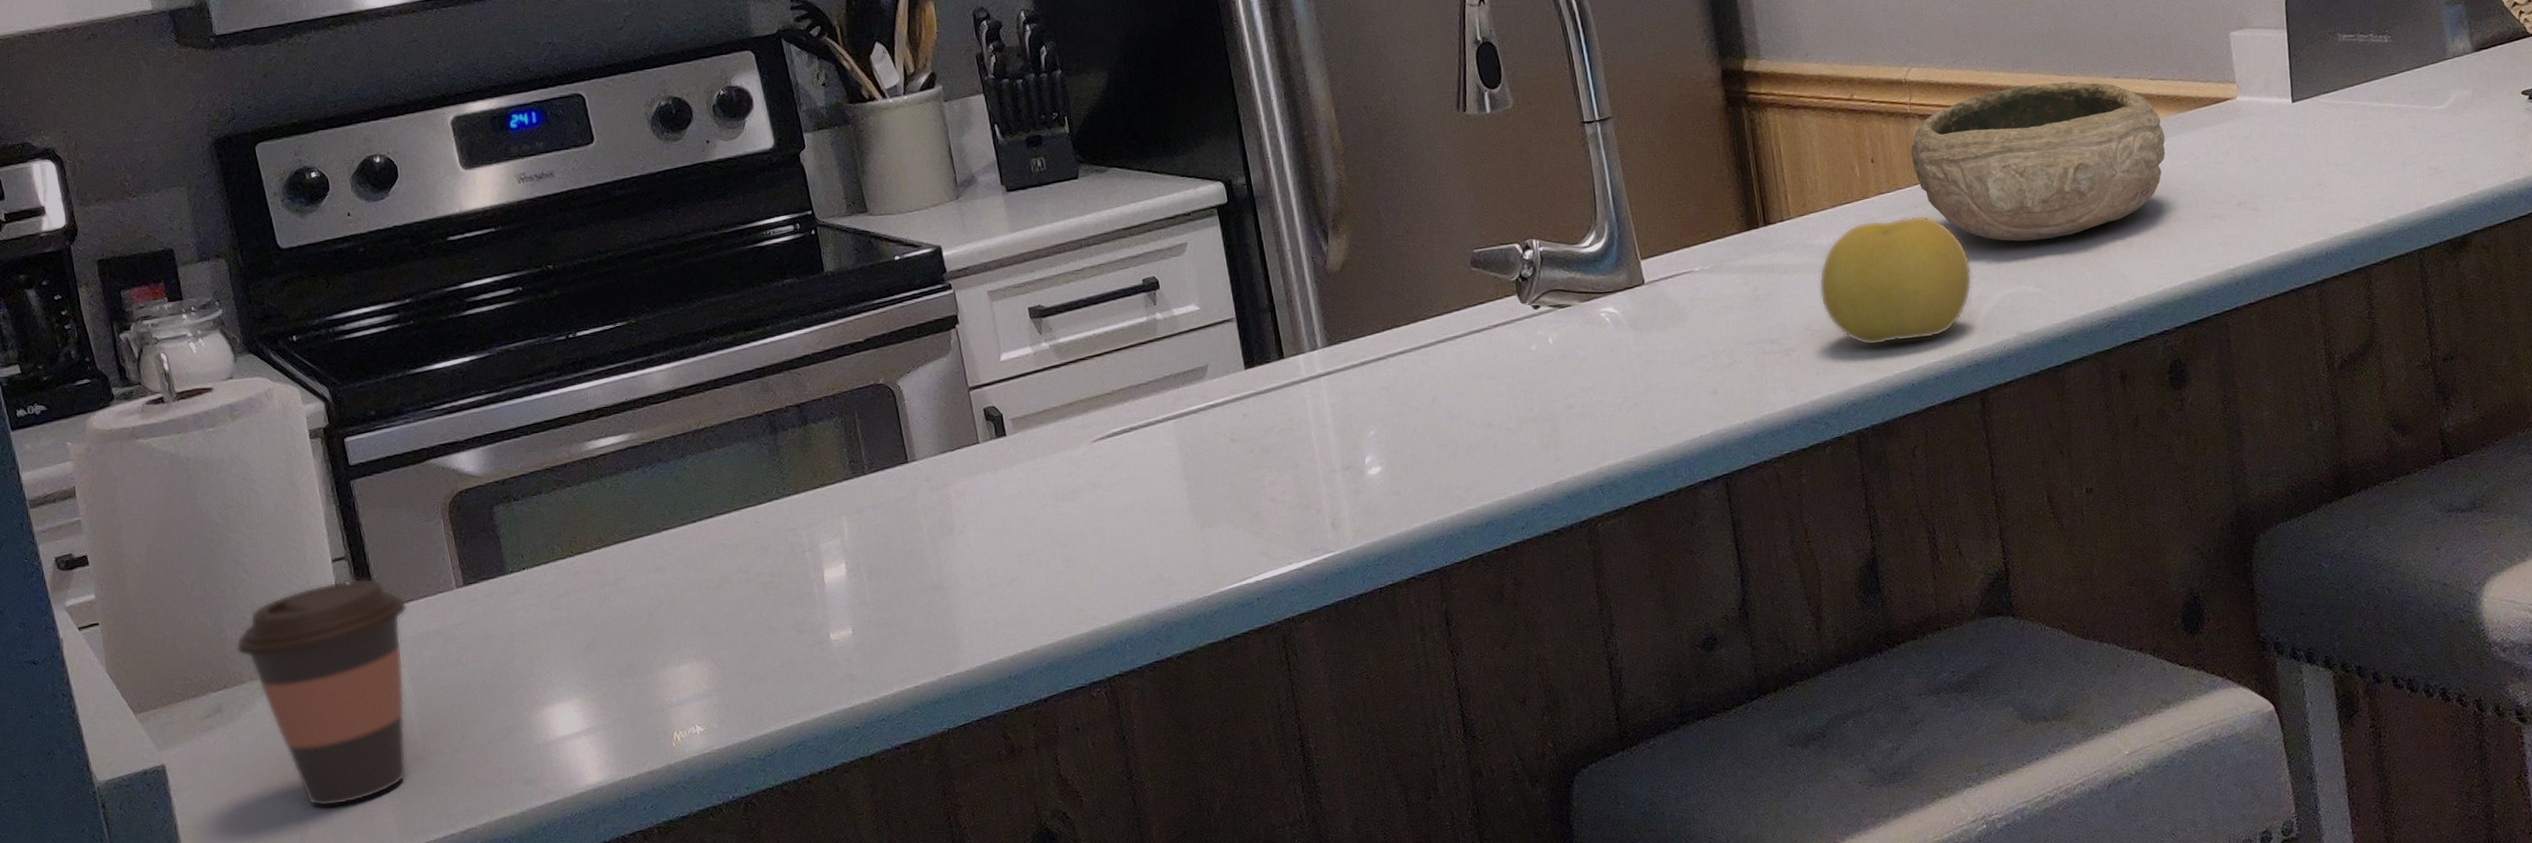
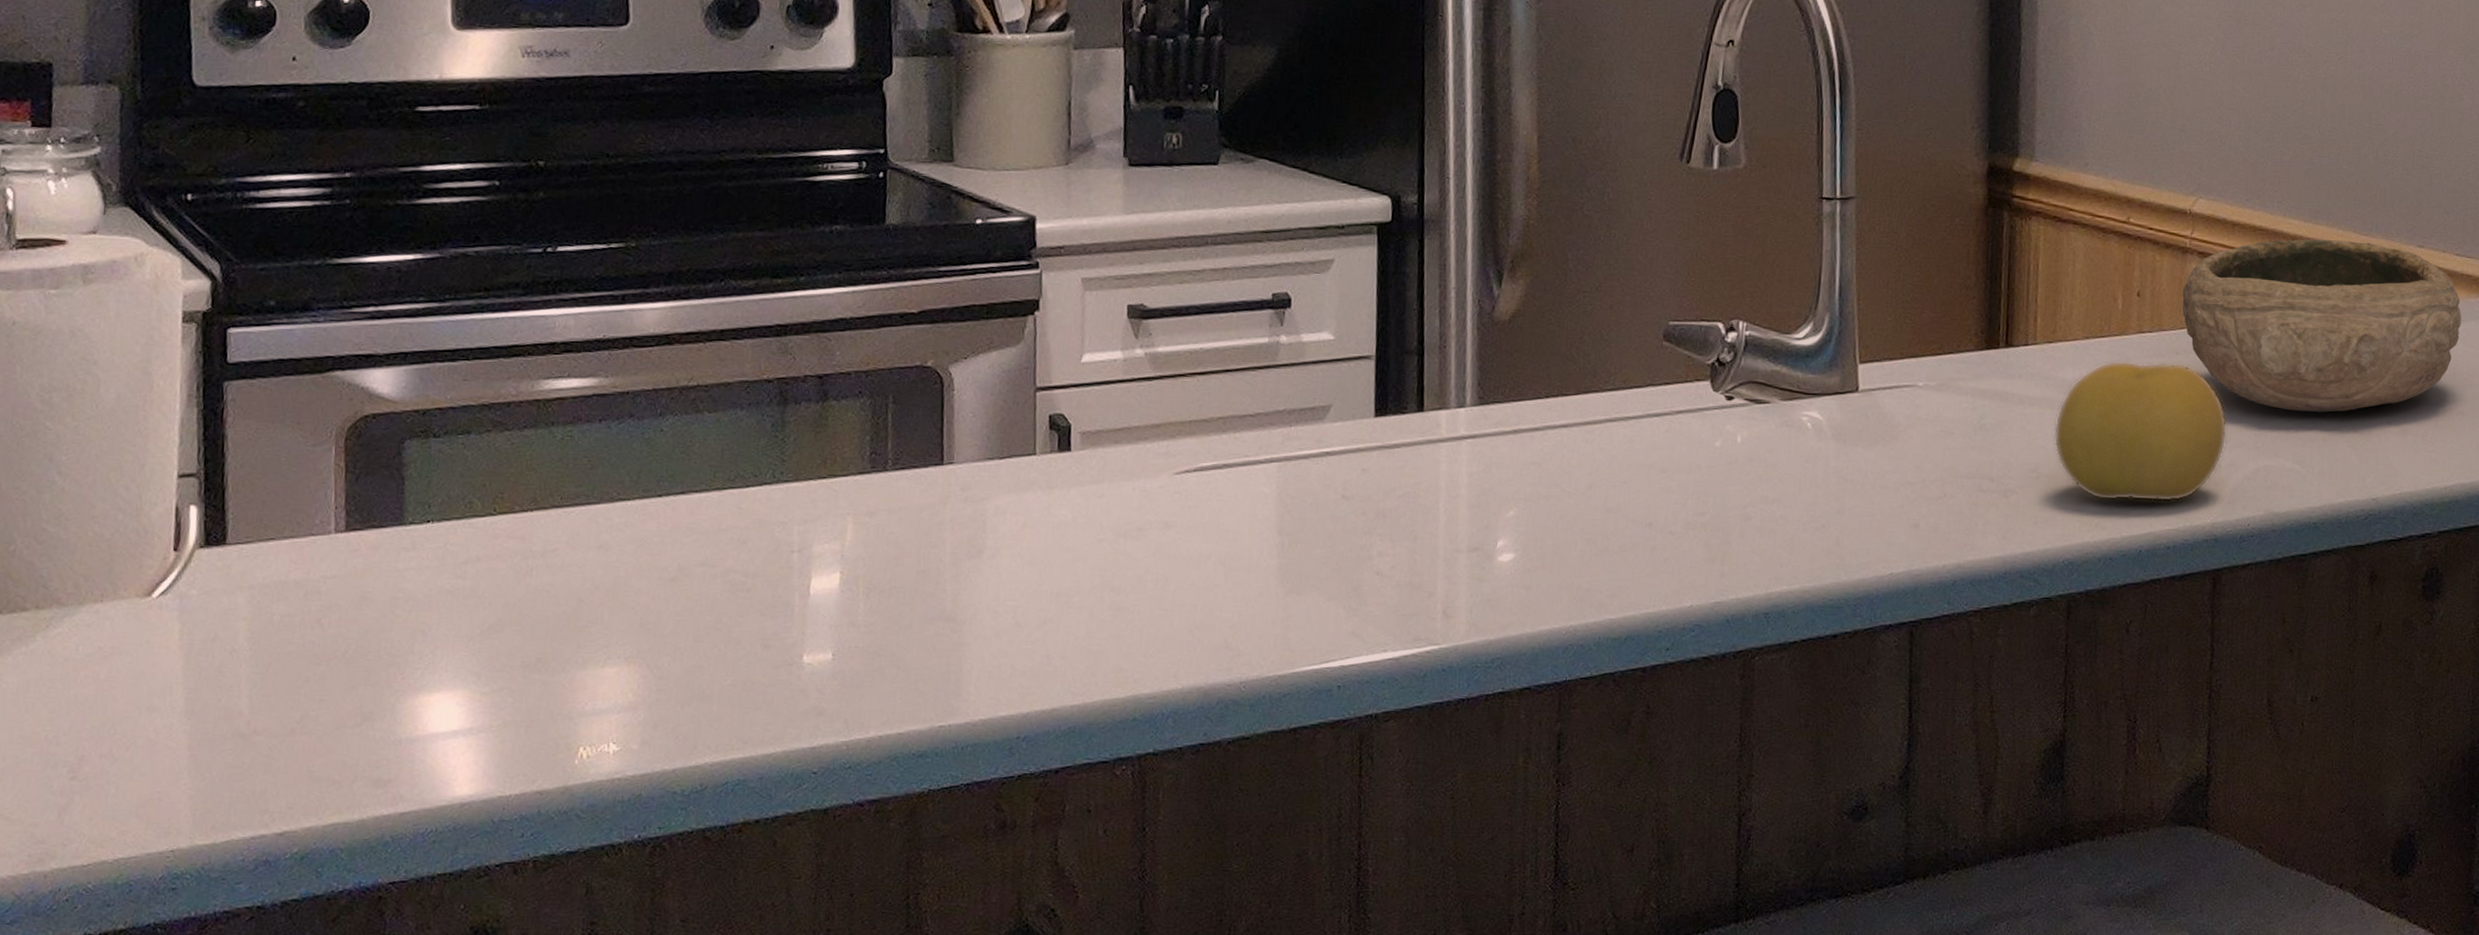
coffee cup: present [236,578,408,807] -> none [24,502,266,780]

